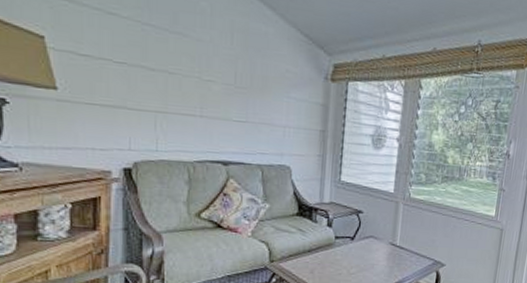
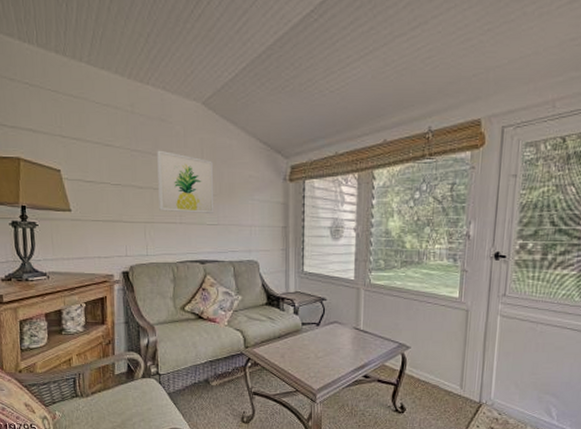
wall art: none [175,27,245,109] -> present [157,150,215,213]

